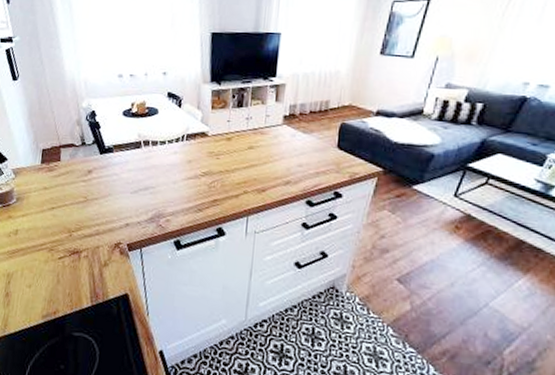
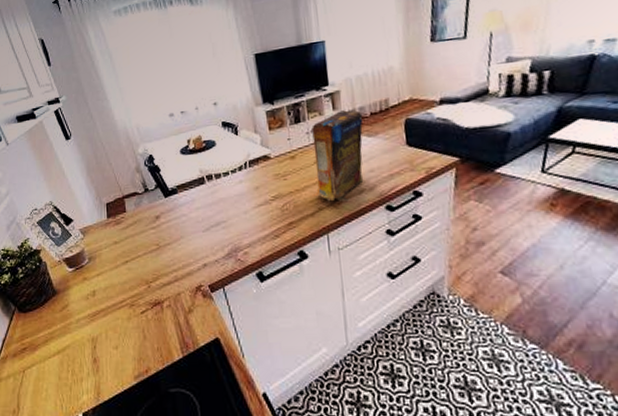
cereal box: none [243,103,303,191] -> present [311,110,364,202]

